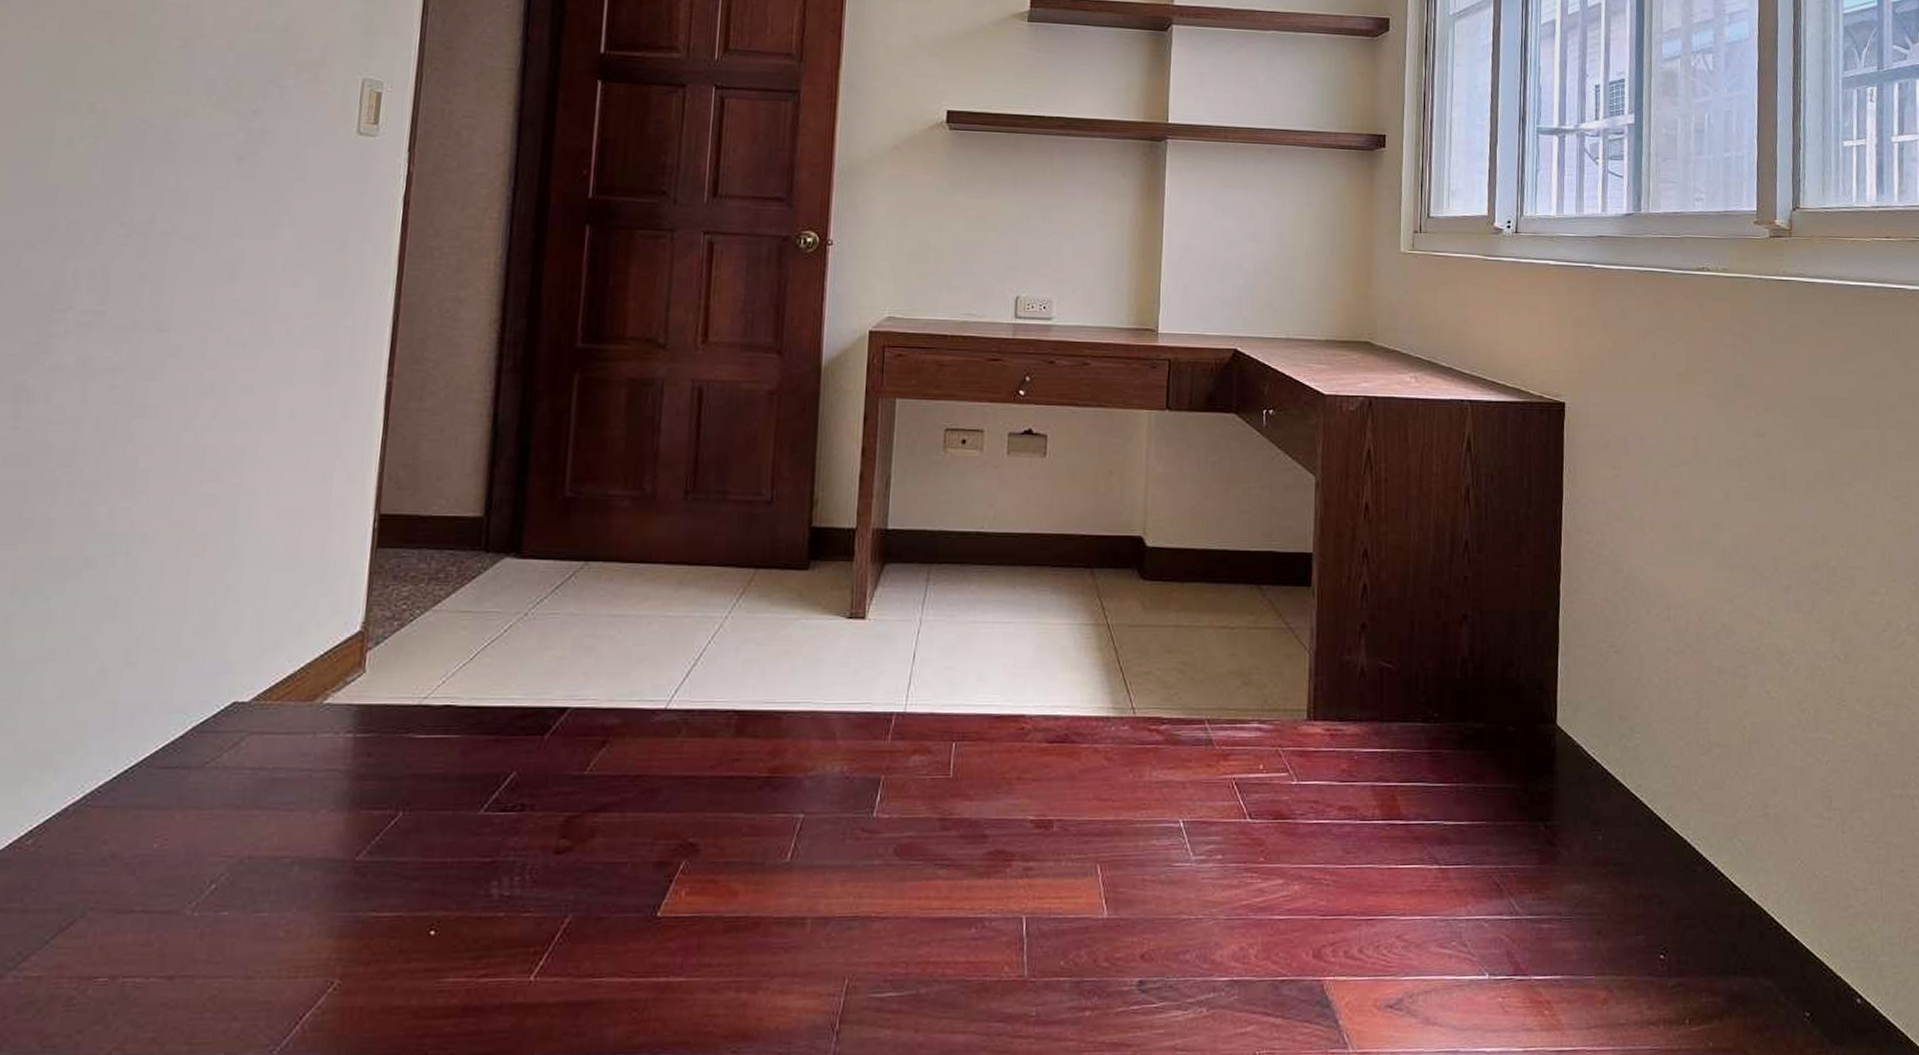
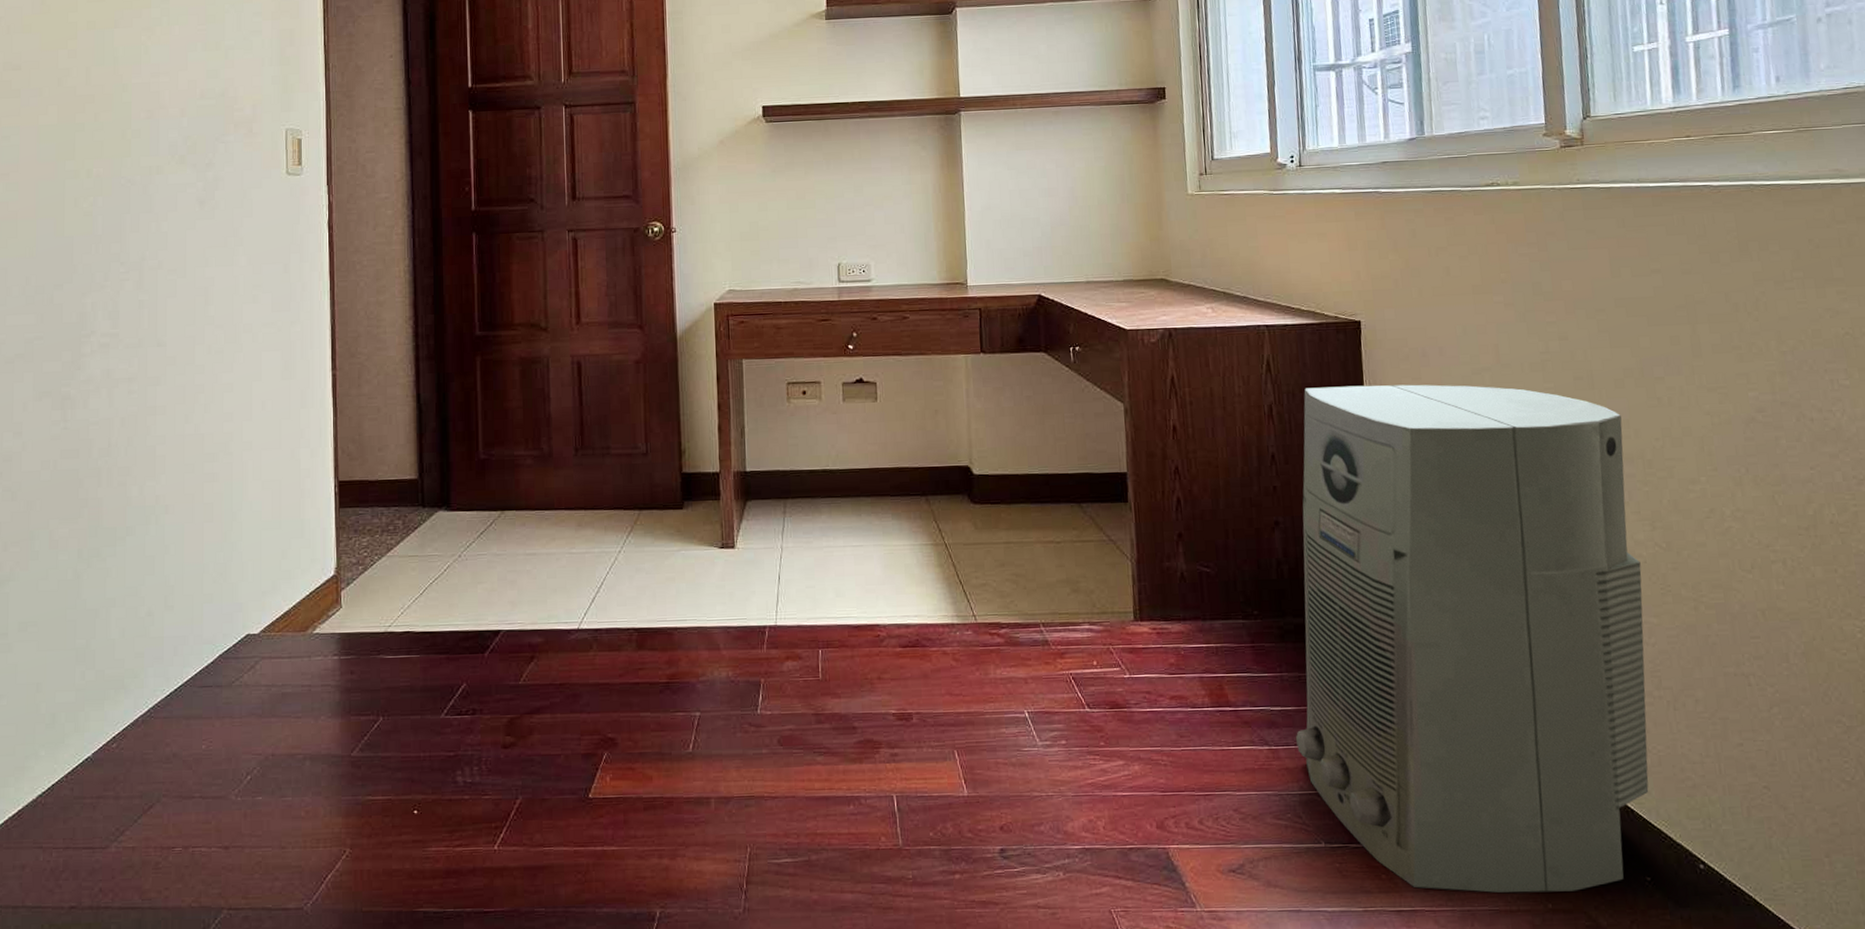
air purifier: none [1466,471,1820,1030] -> present [1295,384,1649,893]

